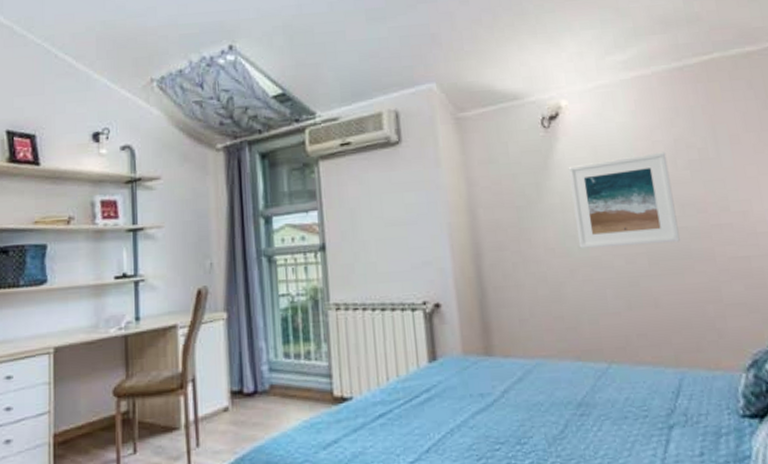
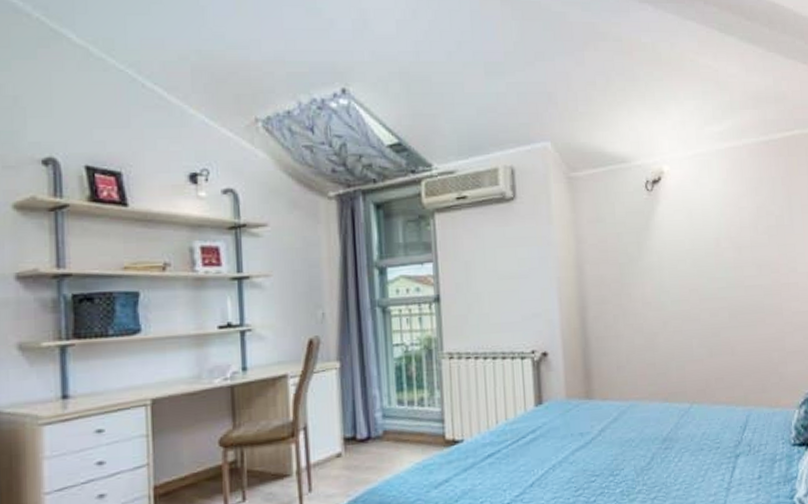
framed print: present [568,152,680,248] -> none [666,218,756,303]

